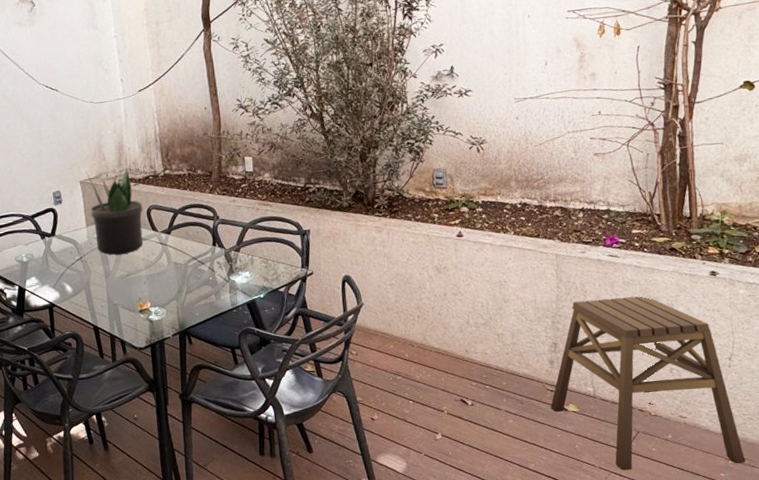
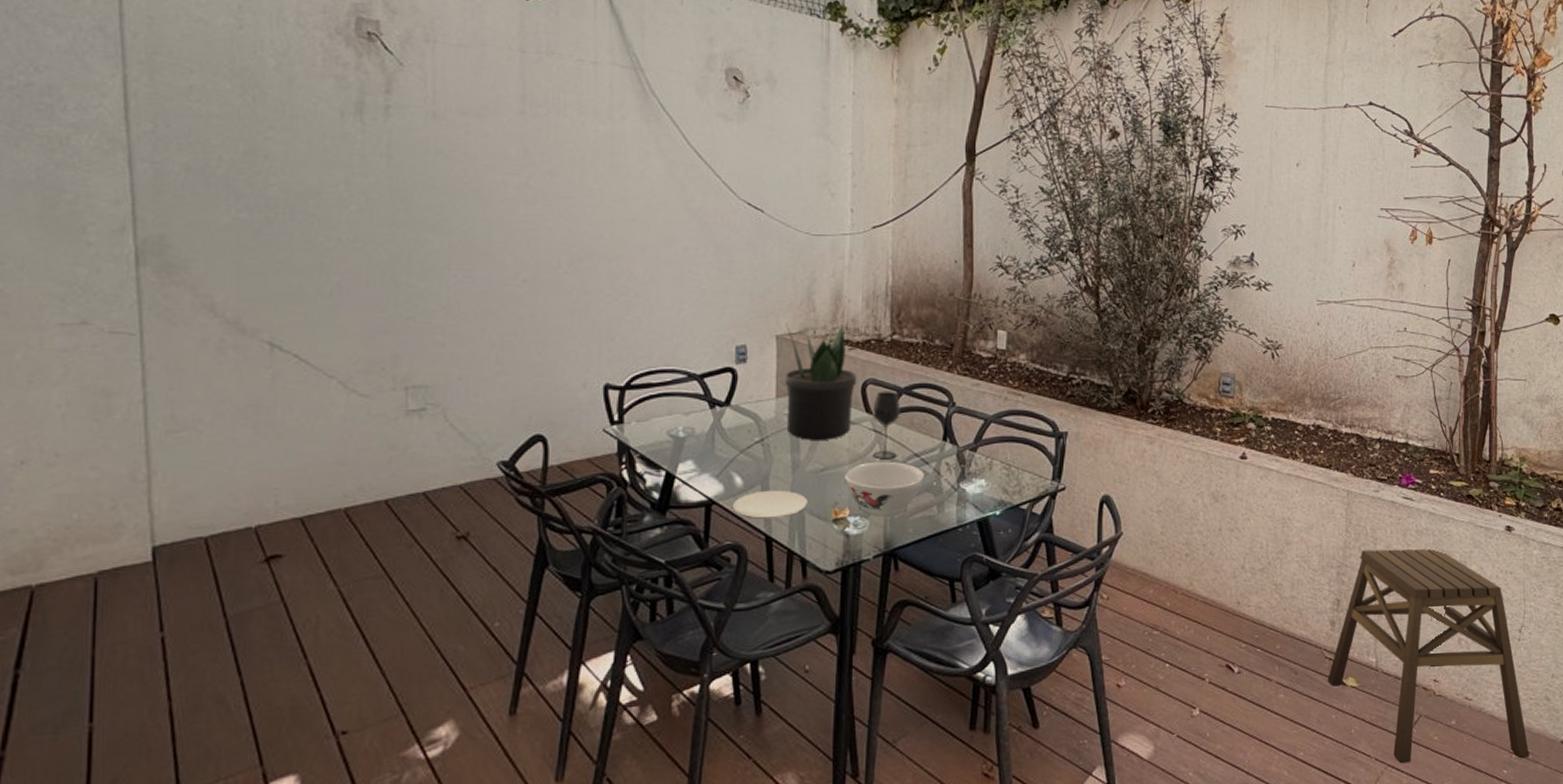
plate: none [67,292,120,315] -> present [732,490,808,520]
bowl: none [143,264,203,306] -> present [844,461,924,517]
wine glass: none [157,212,180,264] -> present [873,391,901,460]

